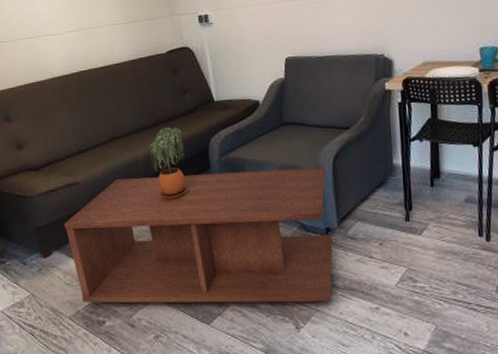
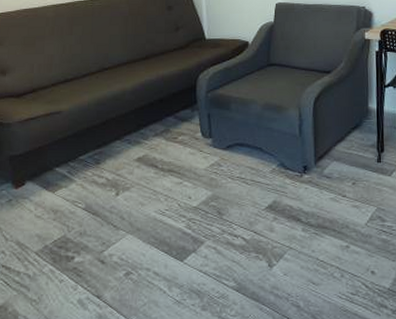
coffee table: present [64,167,333,304] -> none [41,107,309,240]
potted plant: present [149,126,187,200] -> none [137,60,173,133]

